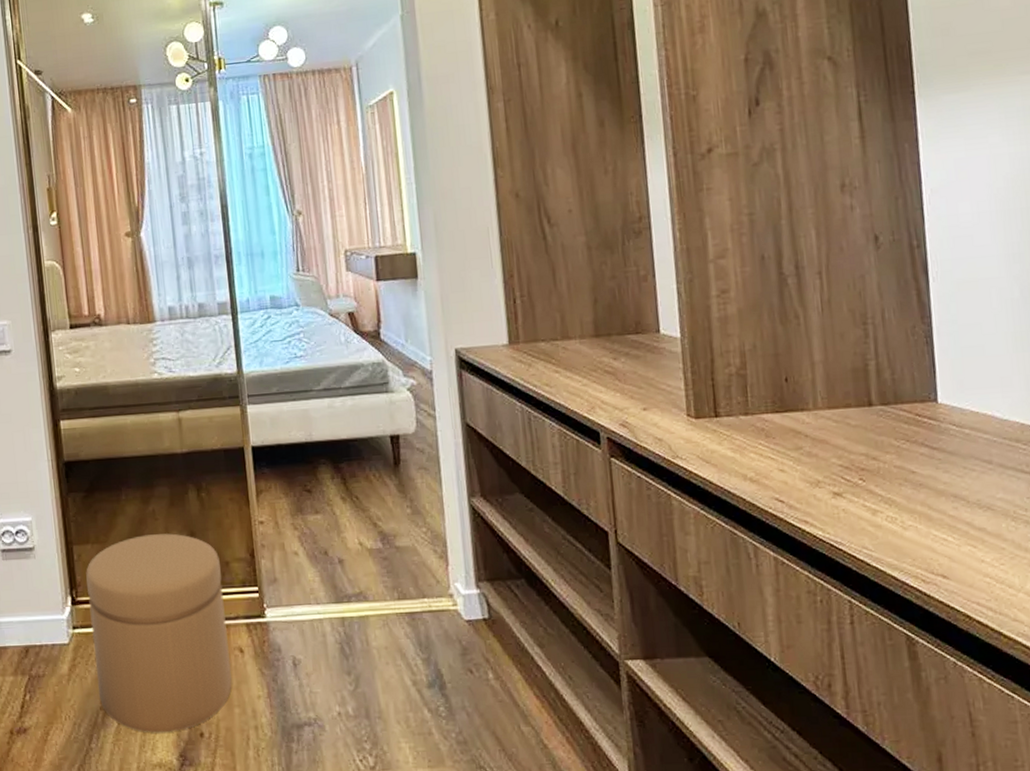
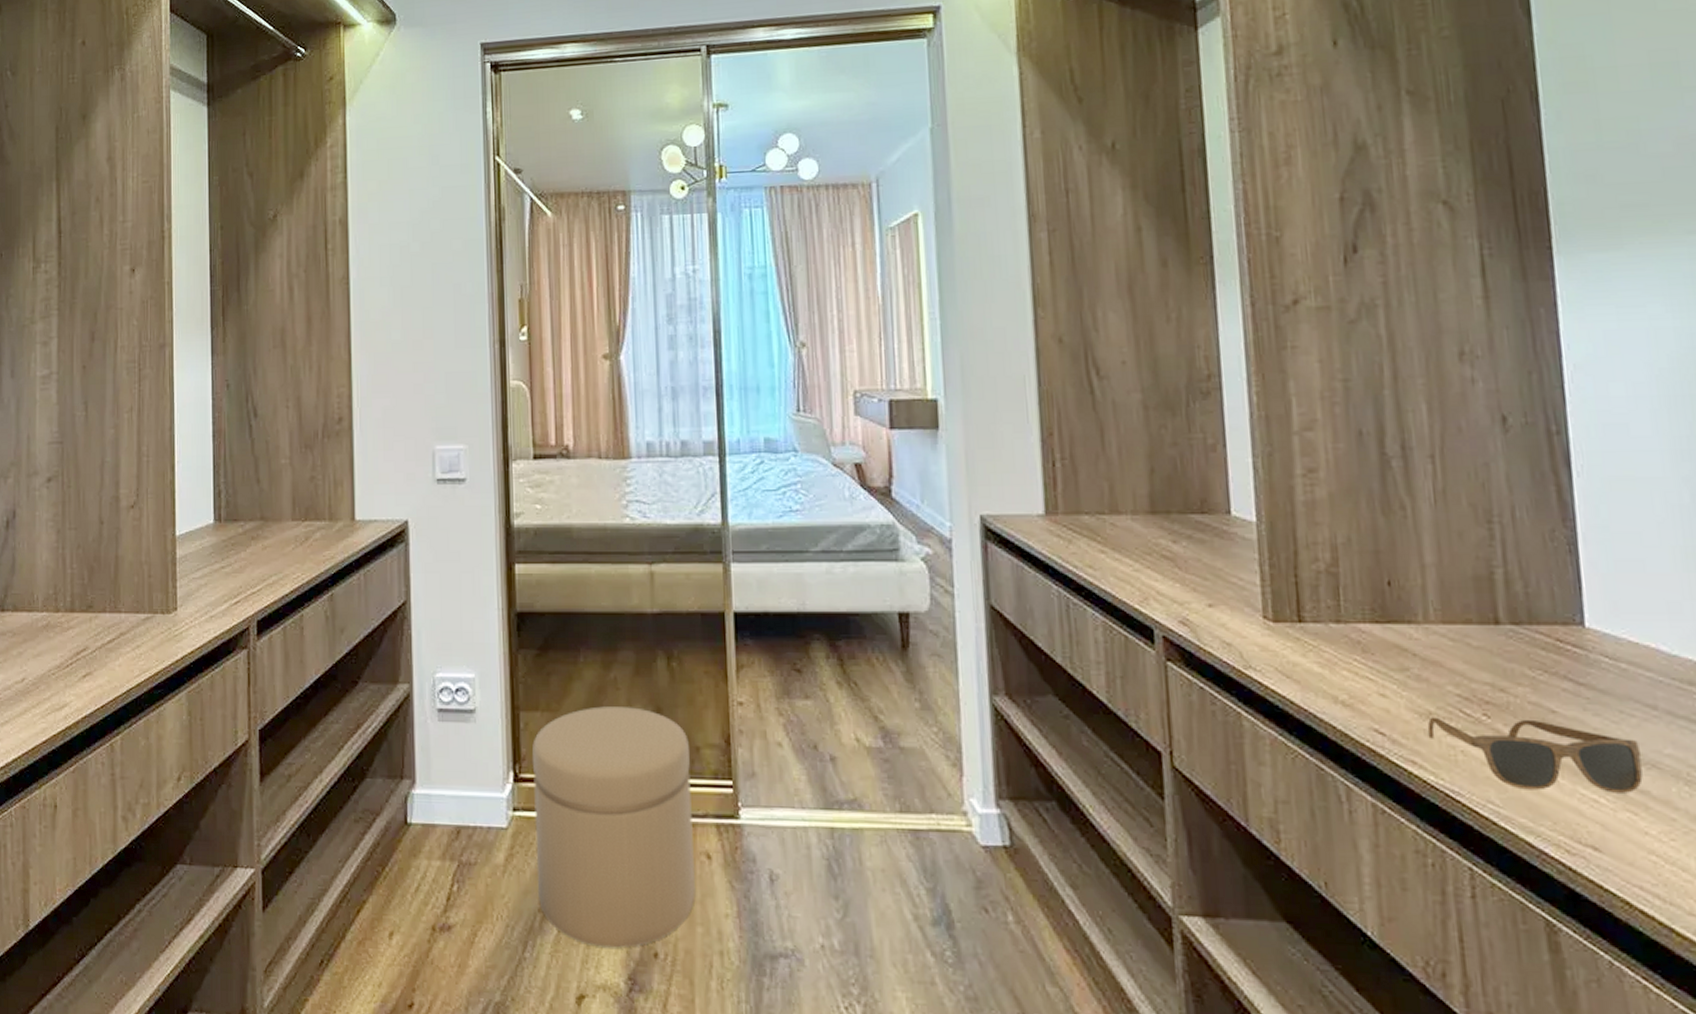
sunglasses: none [816,479,981,536] -> present [1427,717,1643,793]

